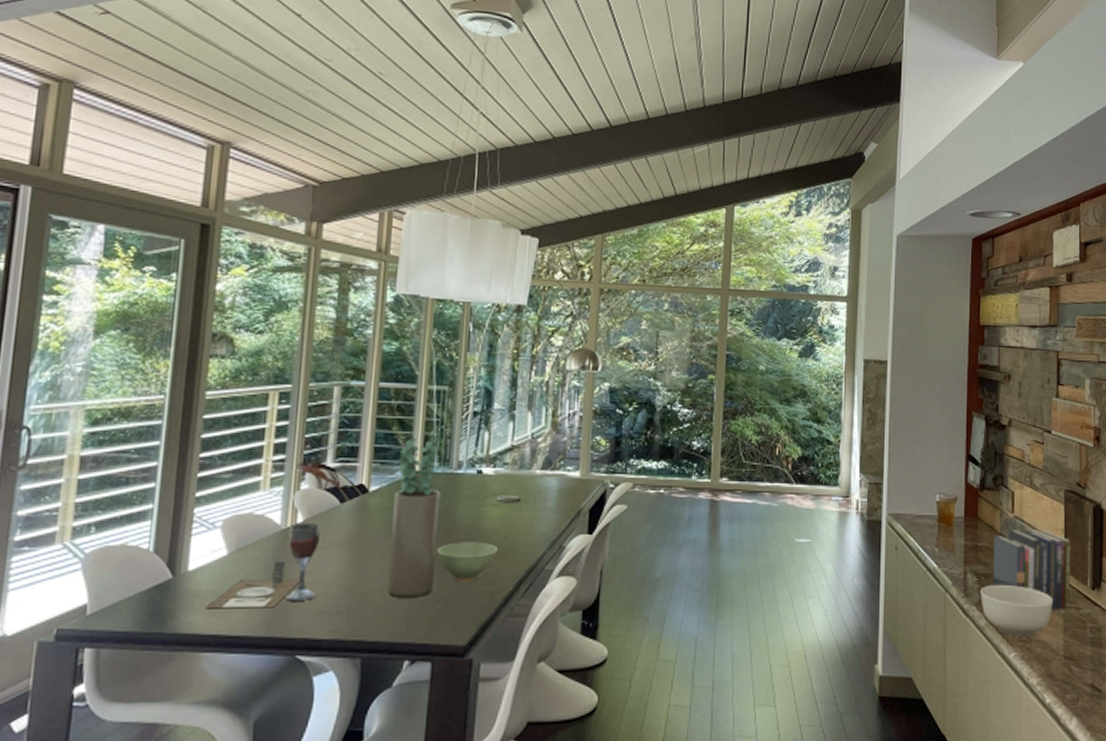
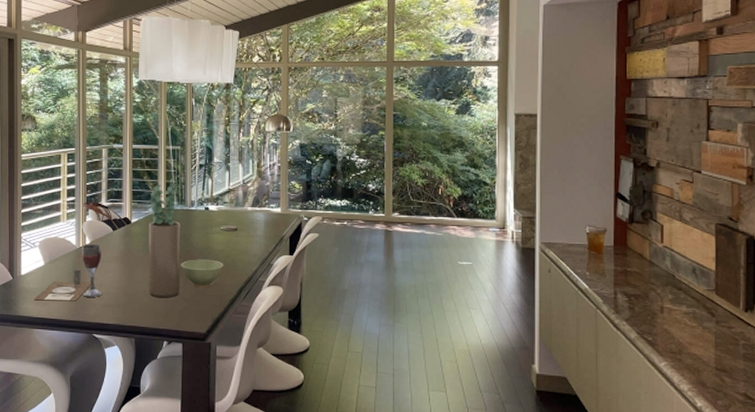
bowl: present [980,584,1054,637] -> none [630,304,705,349]
books: present [993,528,1071,610] -> none [643,256,723,328]

